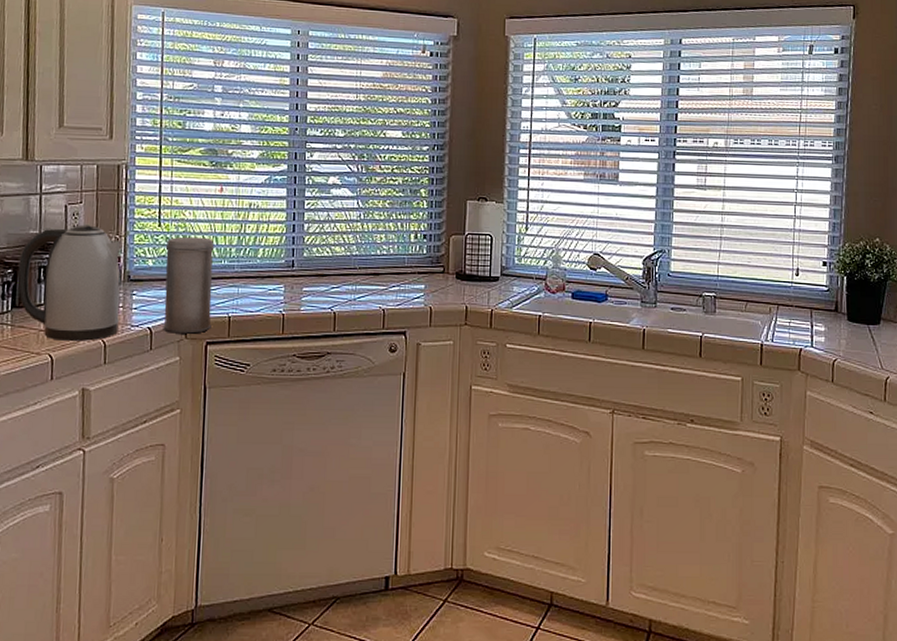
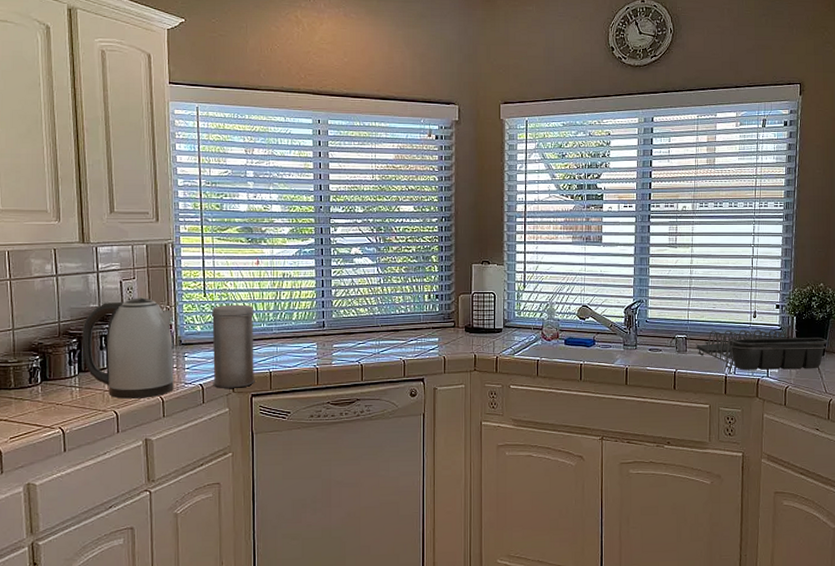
dish rack: none [727,289,885,340] -> present [696,329,828,370]

